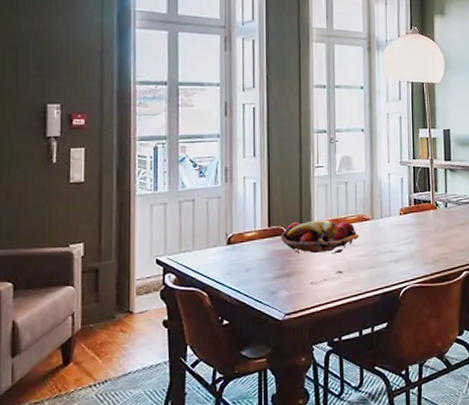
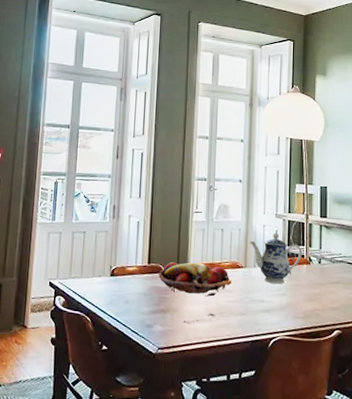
teapot: none [375,181,428,232] -> present [250,233,302,284]

